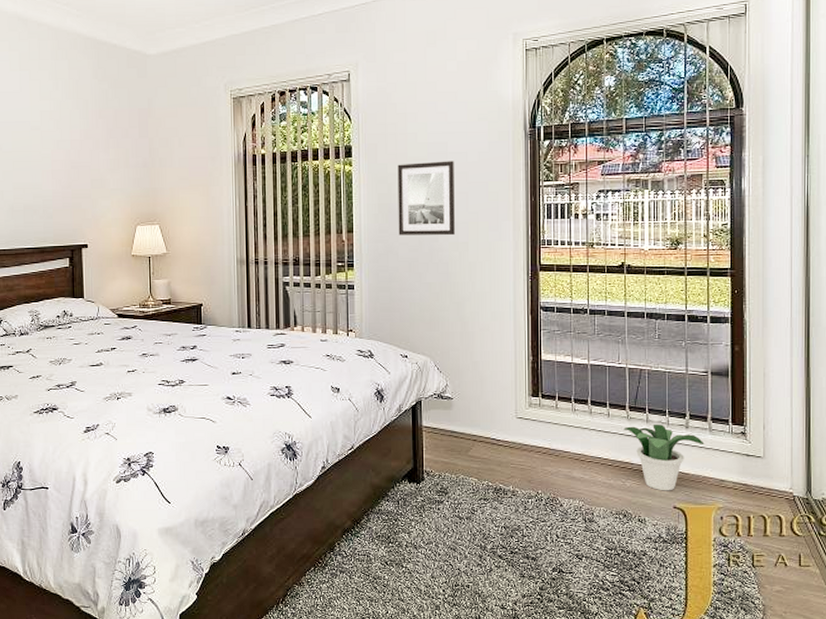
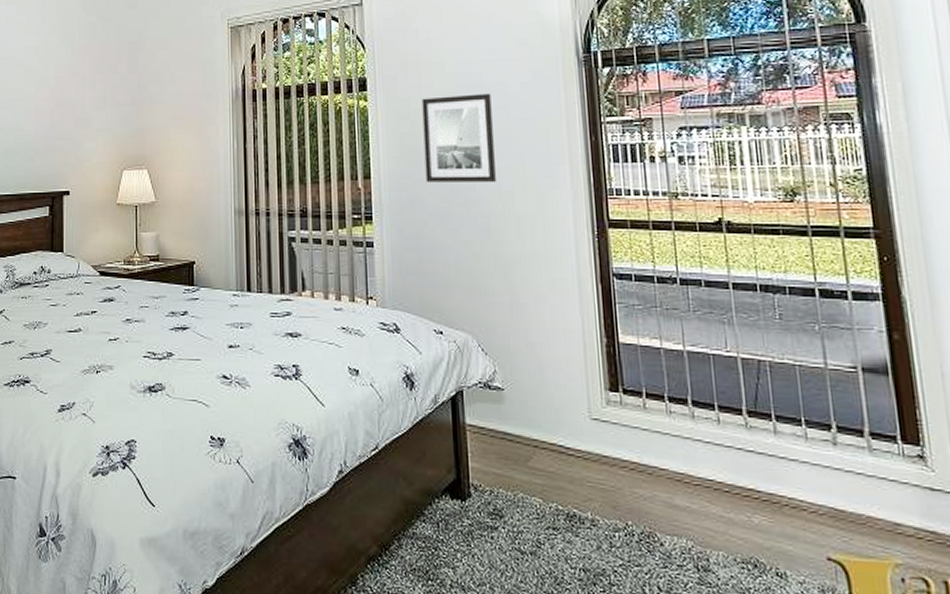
potted plant: present [623,425,705,491] -> none [742,438,864,535]

